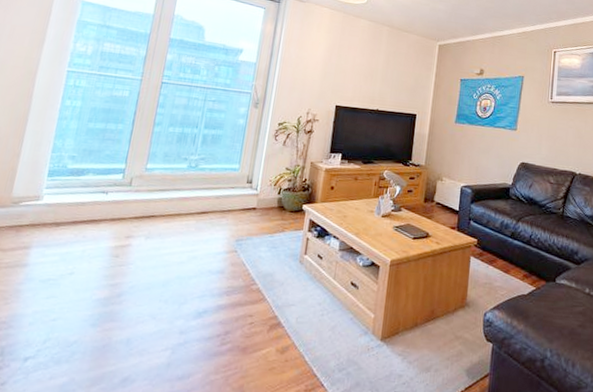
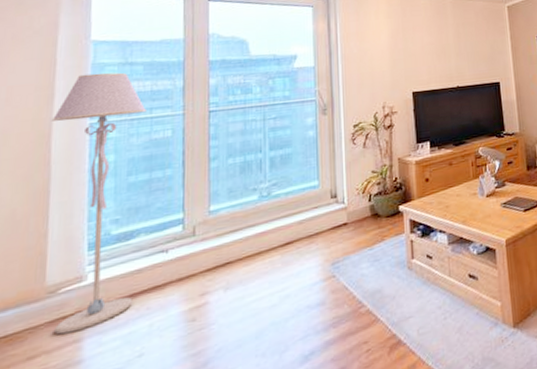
floor lamp: none [11,27,113,240] -> present [51,72,146,335]

